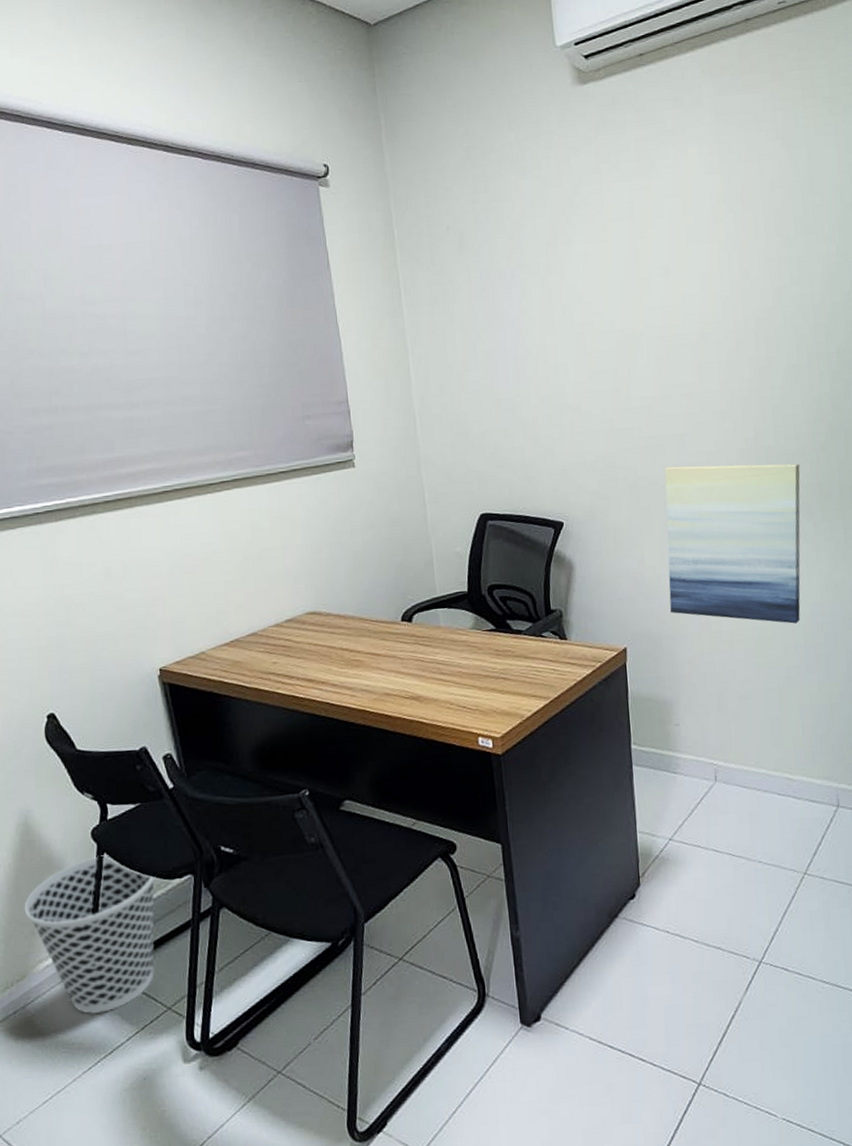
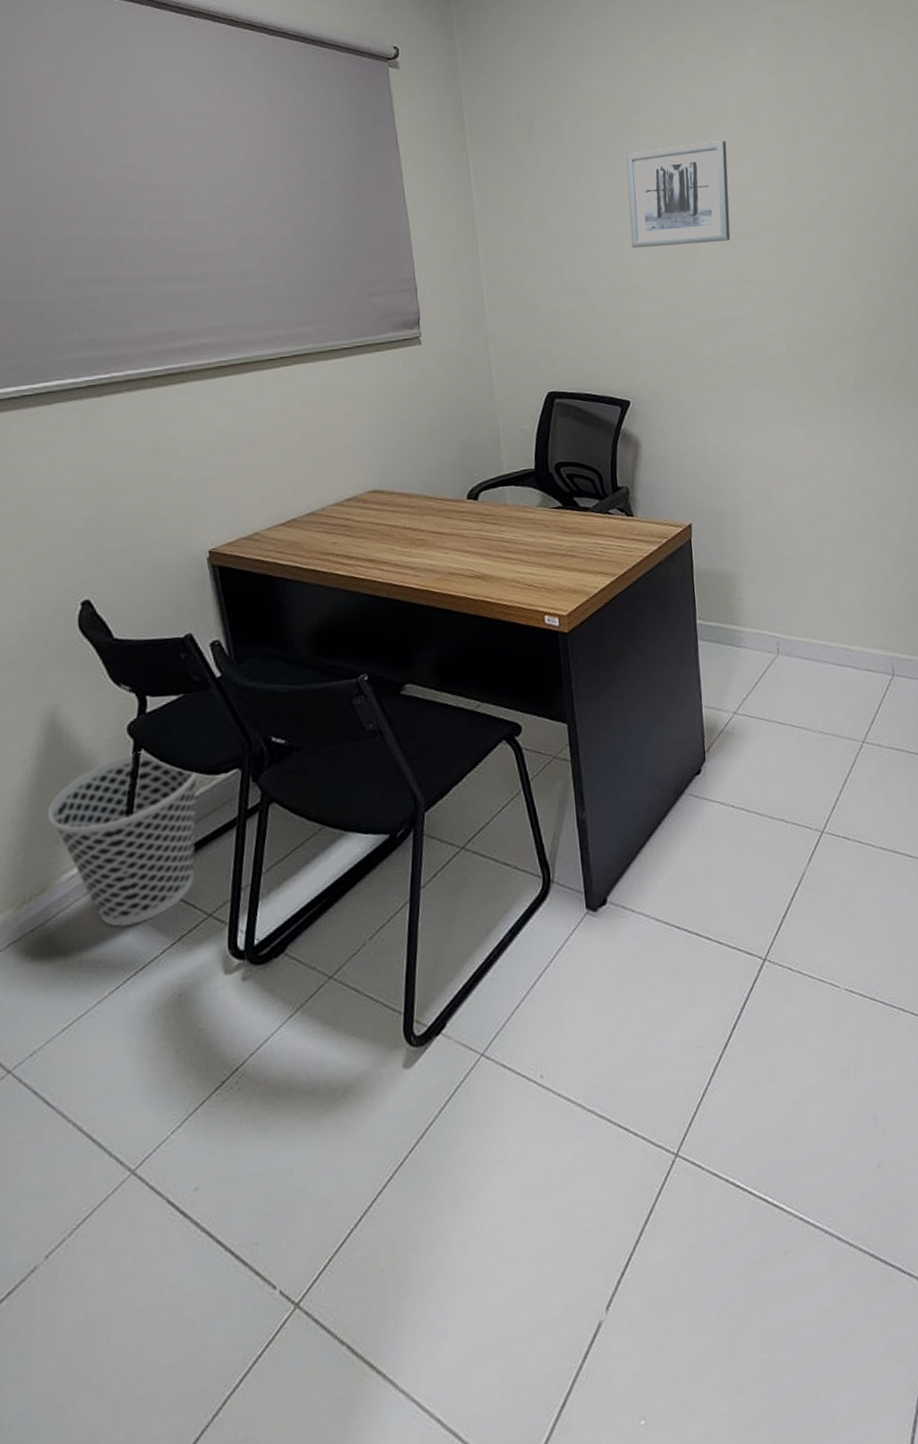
wall art: none [559,247,669,365] -> present [626,141,731,248]
wall art: present [664,463,801,624] -> none [727,347,856,499]

